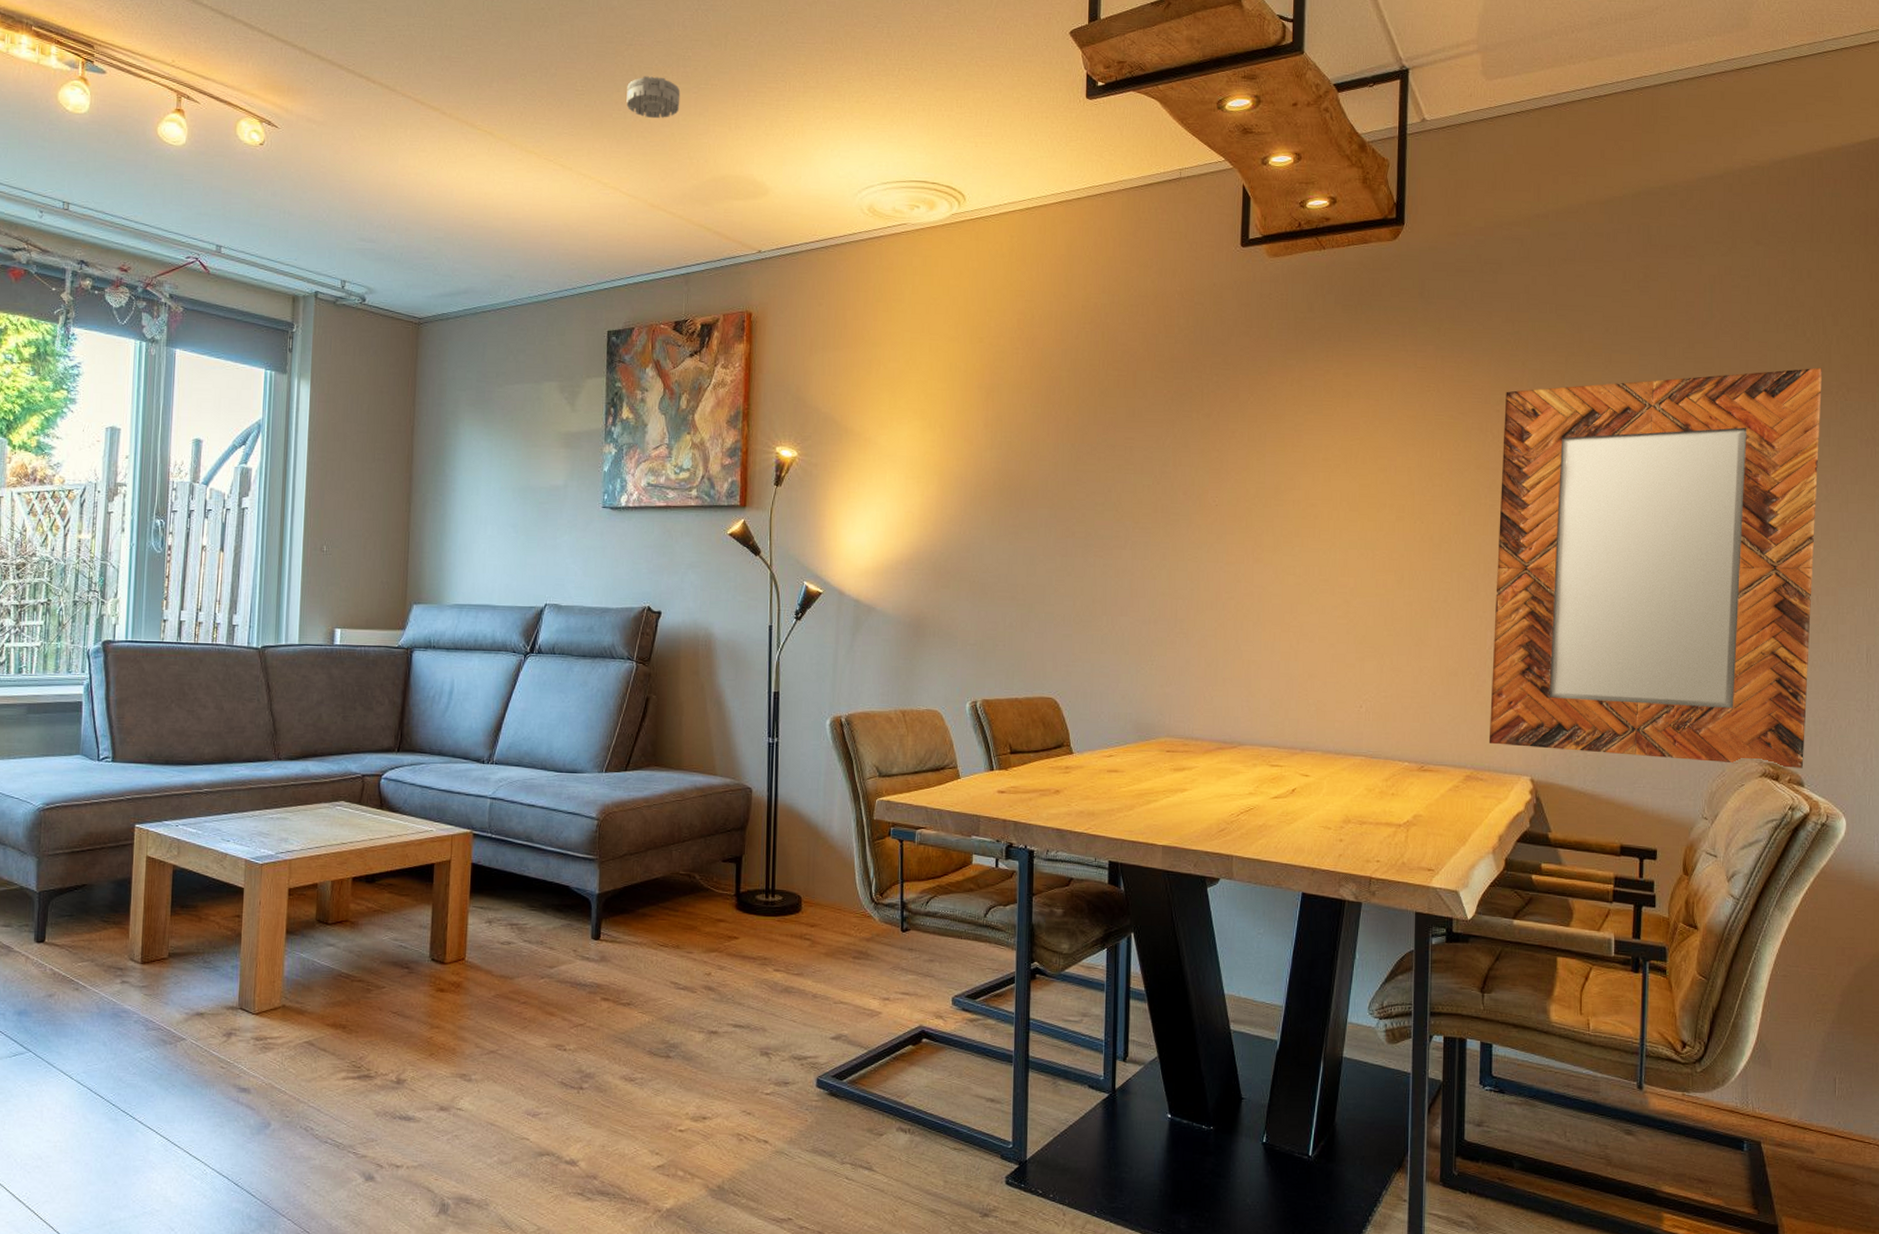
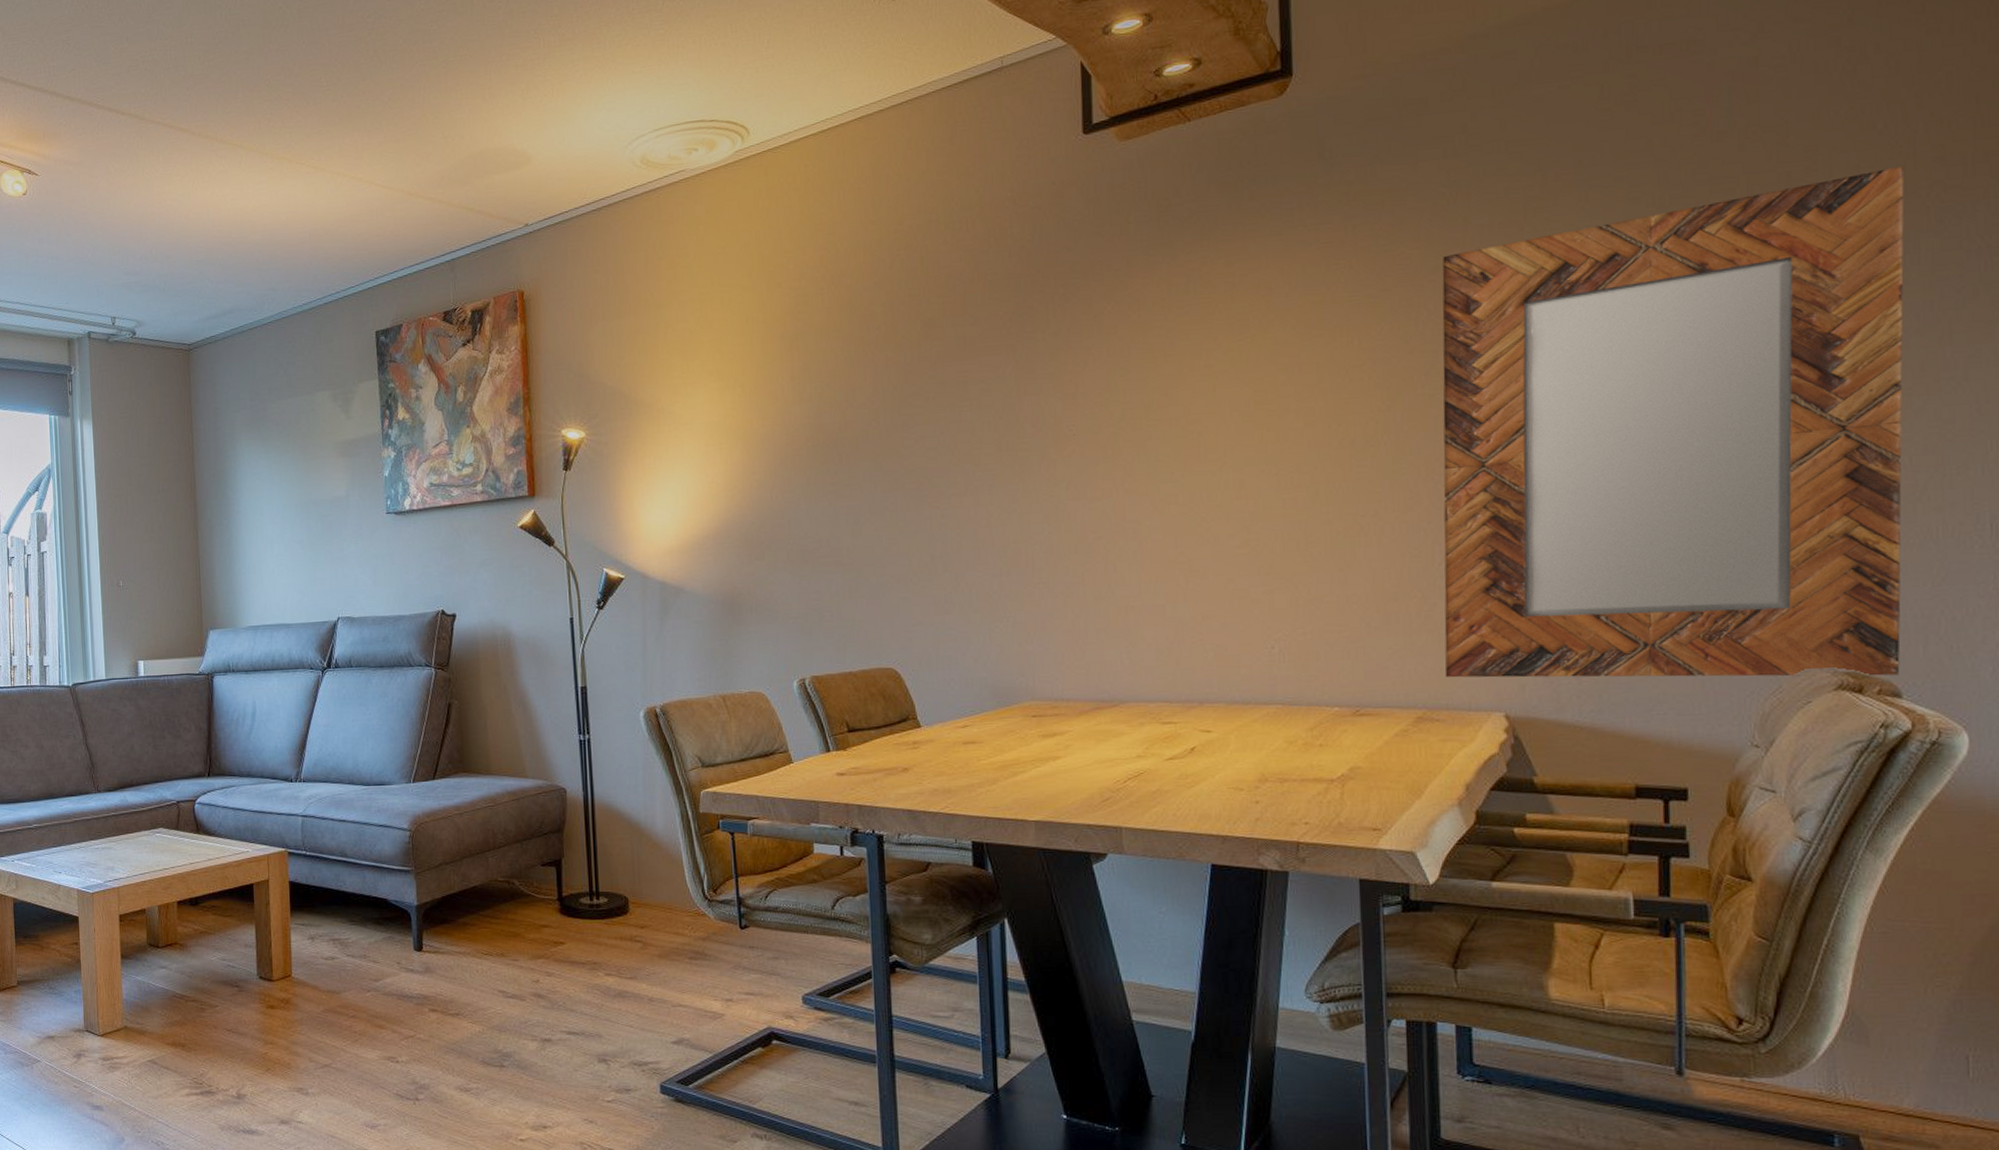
smoke detector: present [626,76,681,119] -> none [373,57,430,103]

